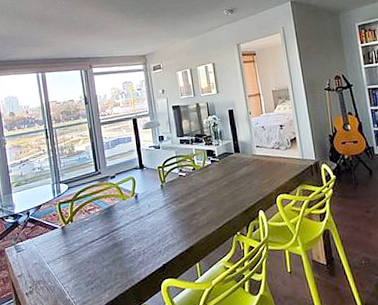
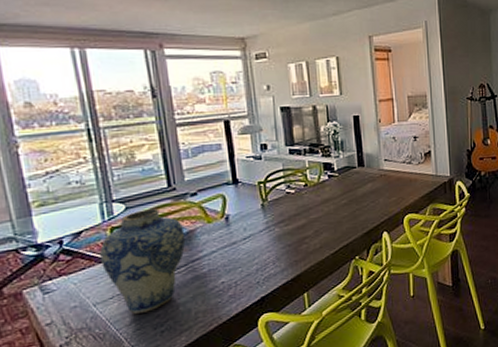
vase: none [52,187,108,272] -> present [100,208,186,314]

